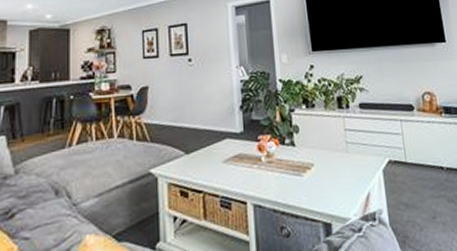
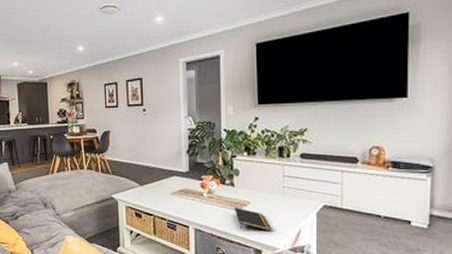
notepad: none [297,172,339,199] -> present [235,208,271,230]

